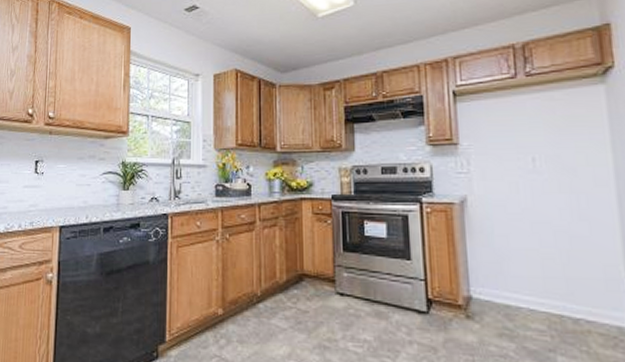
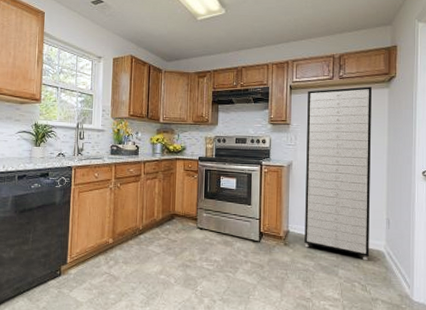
storage cabinet: none [480,84,604,343] -> present [304,87,372,261]

